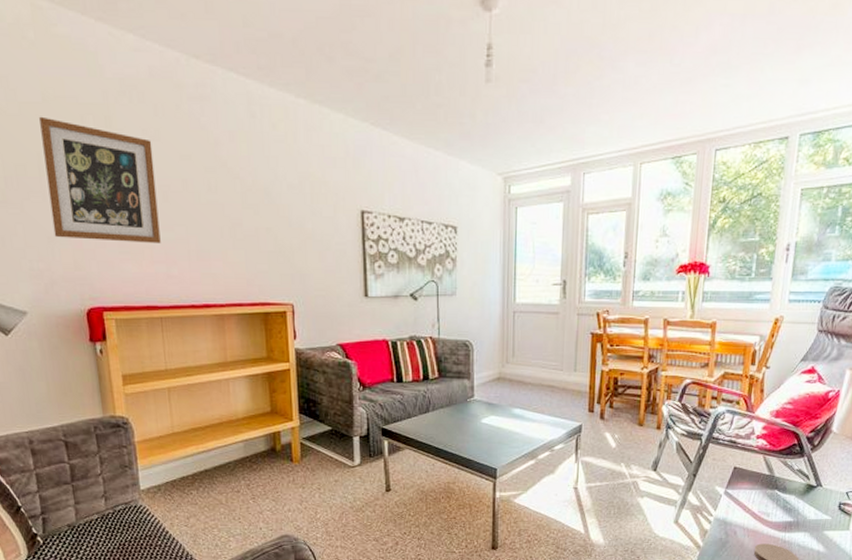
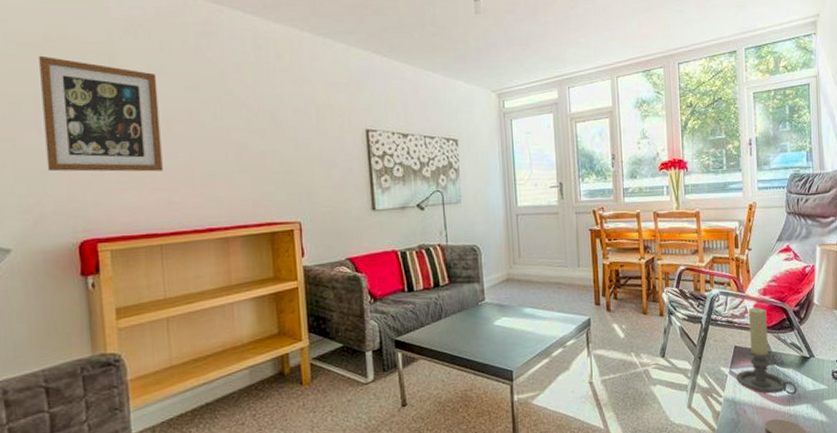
candle holder: none [731,430,797,521] -> present [736,307,797,395]

